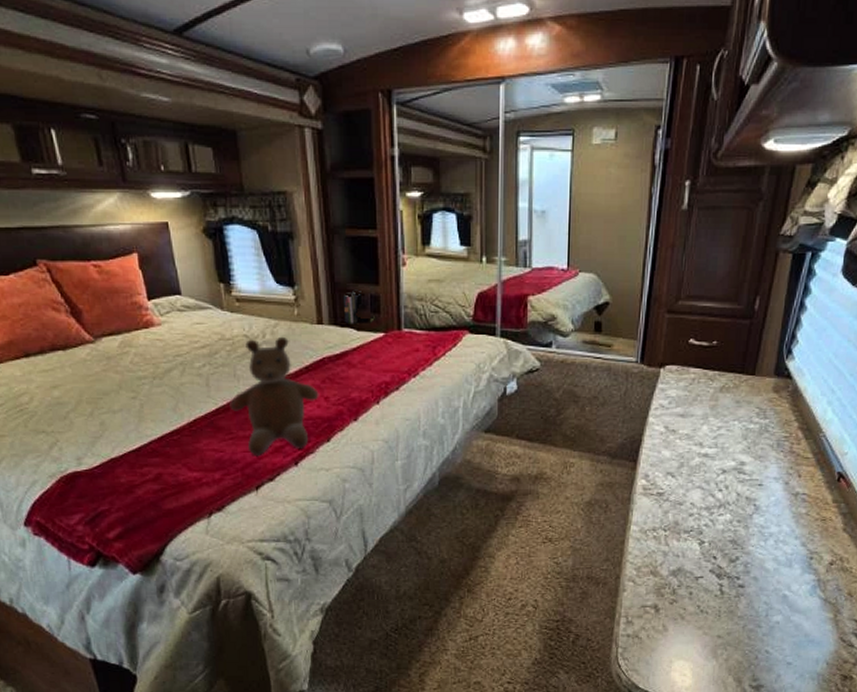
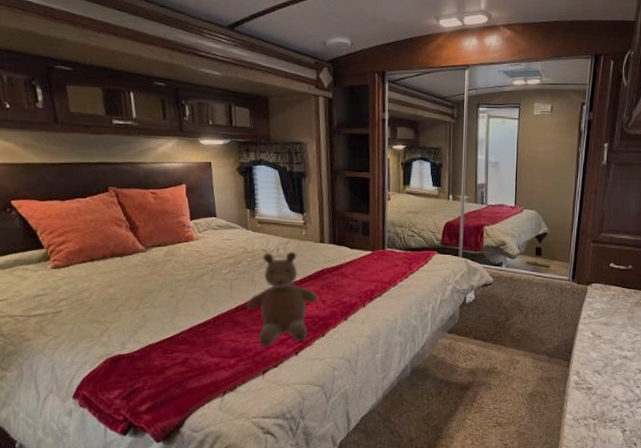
books: present [343,289,375,324] -> none [341,217,365,244]

